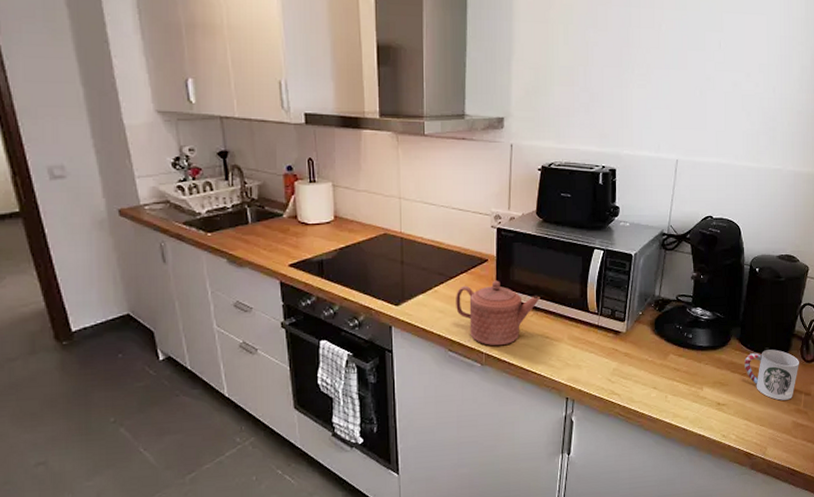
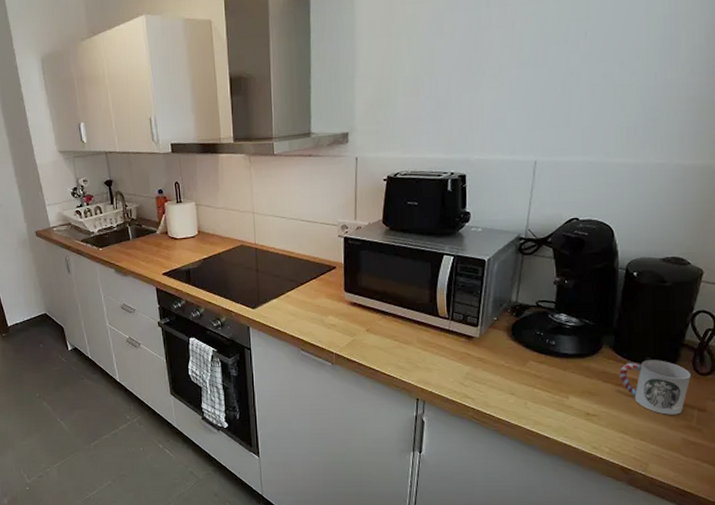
teapot: present [456,280,540,345] -> none [306,286,388,346]

